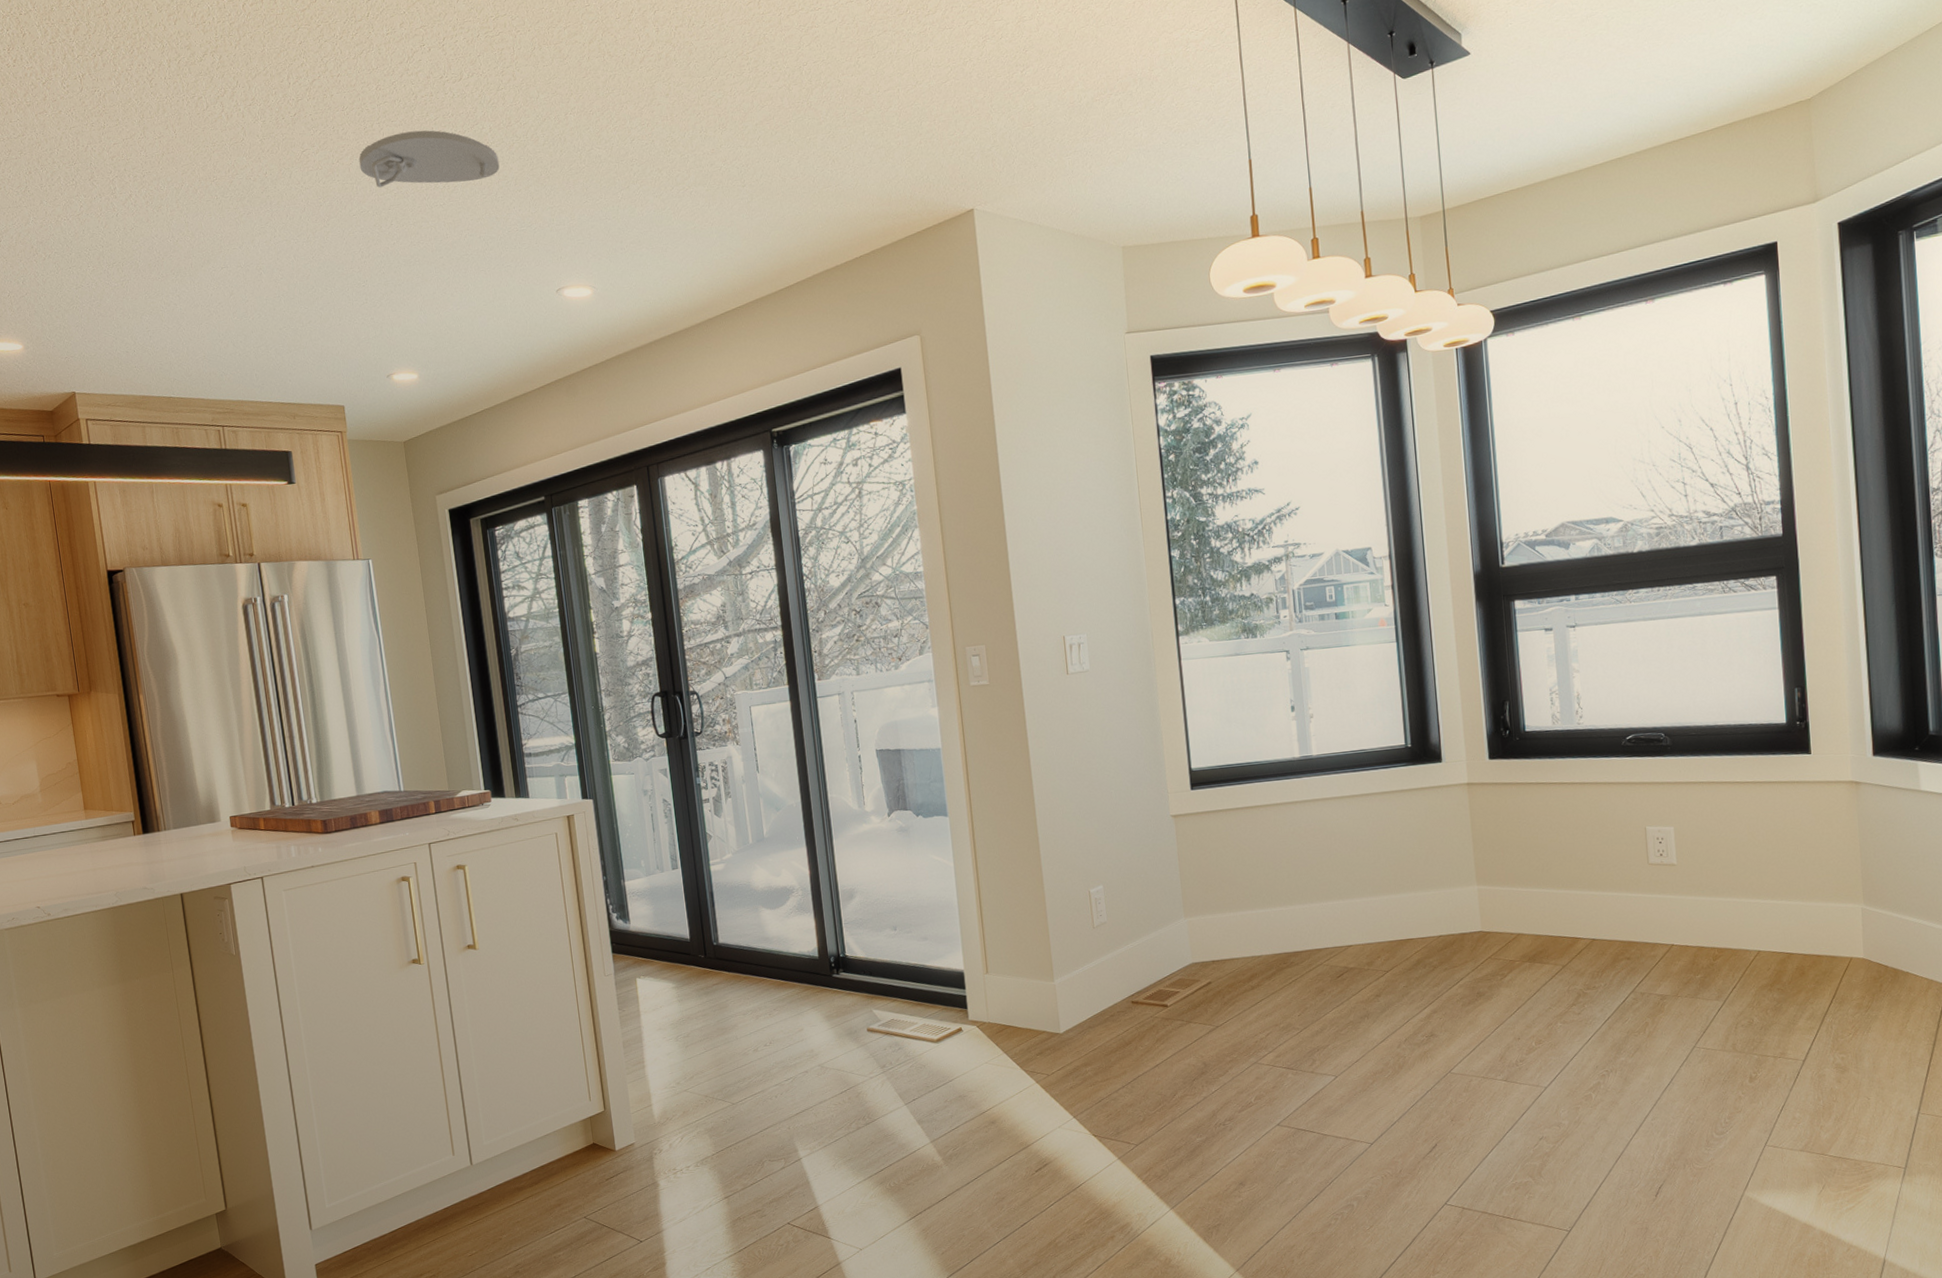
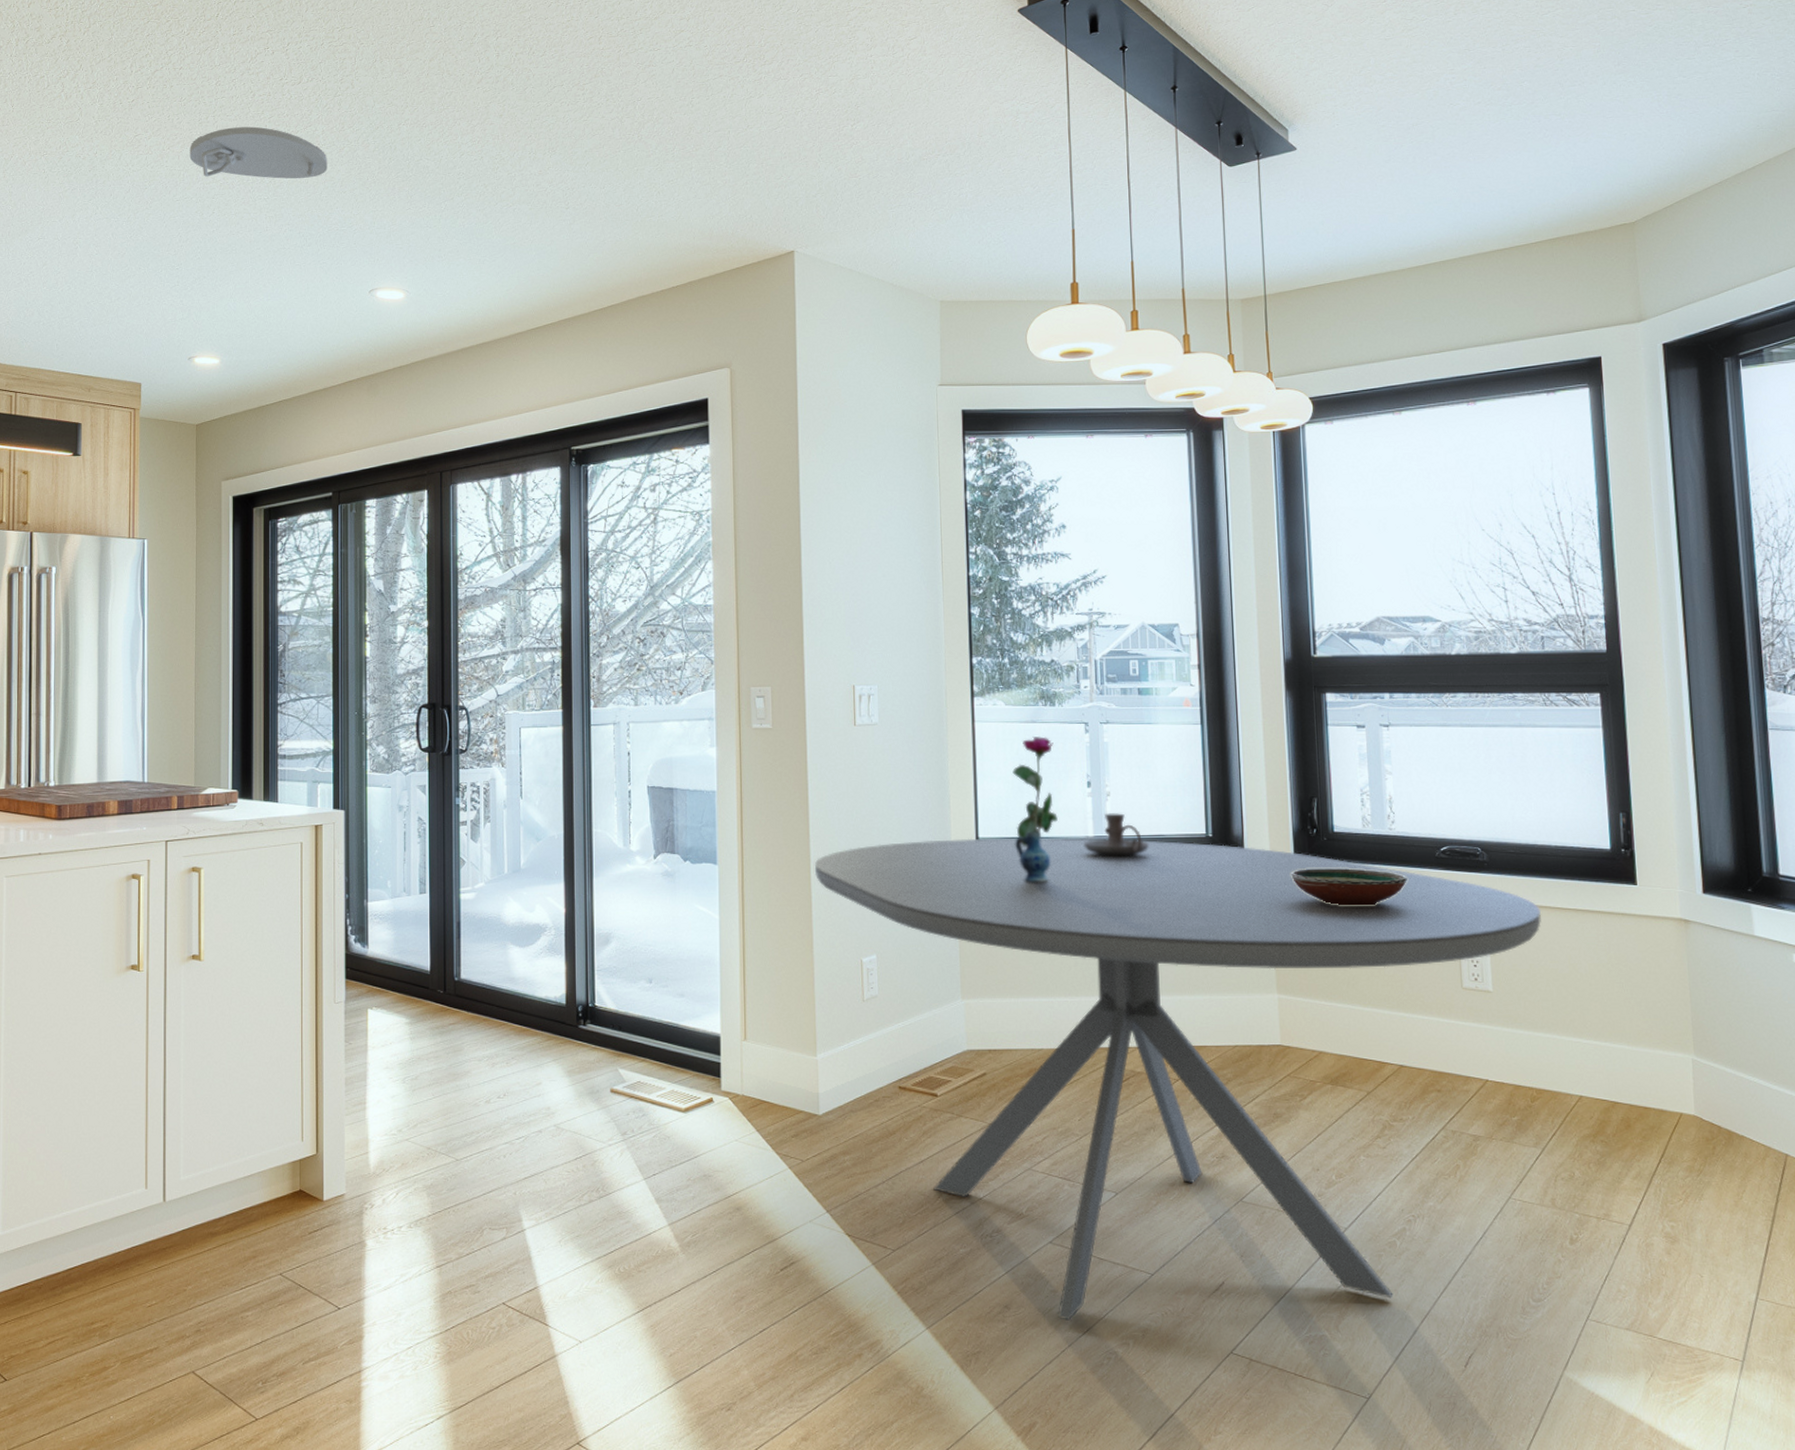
dining table: none [1038,753,1722,1190] -> present [814,837,1542,1321]
vase: none [1220,667,1265,805] -> present [1012,737,1058,883]
candle holder: none [1290,733,1352,774] -> present [1083,813,1149,857]
decorative bowl: none [1485,763,1597,799] -> present [1290,868,1409,906]

